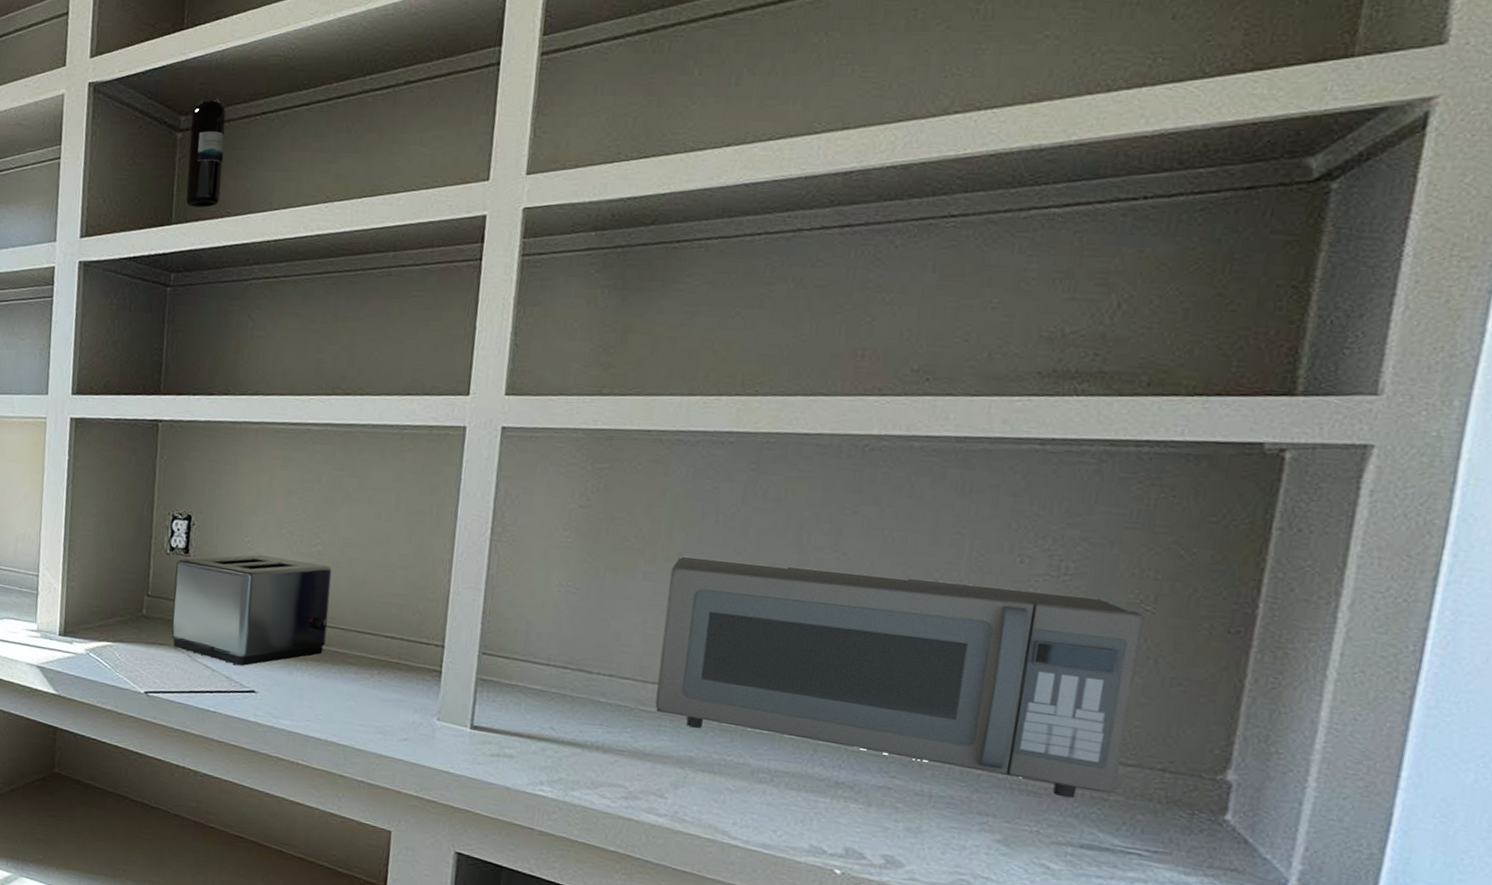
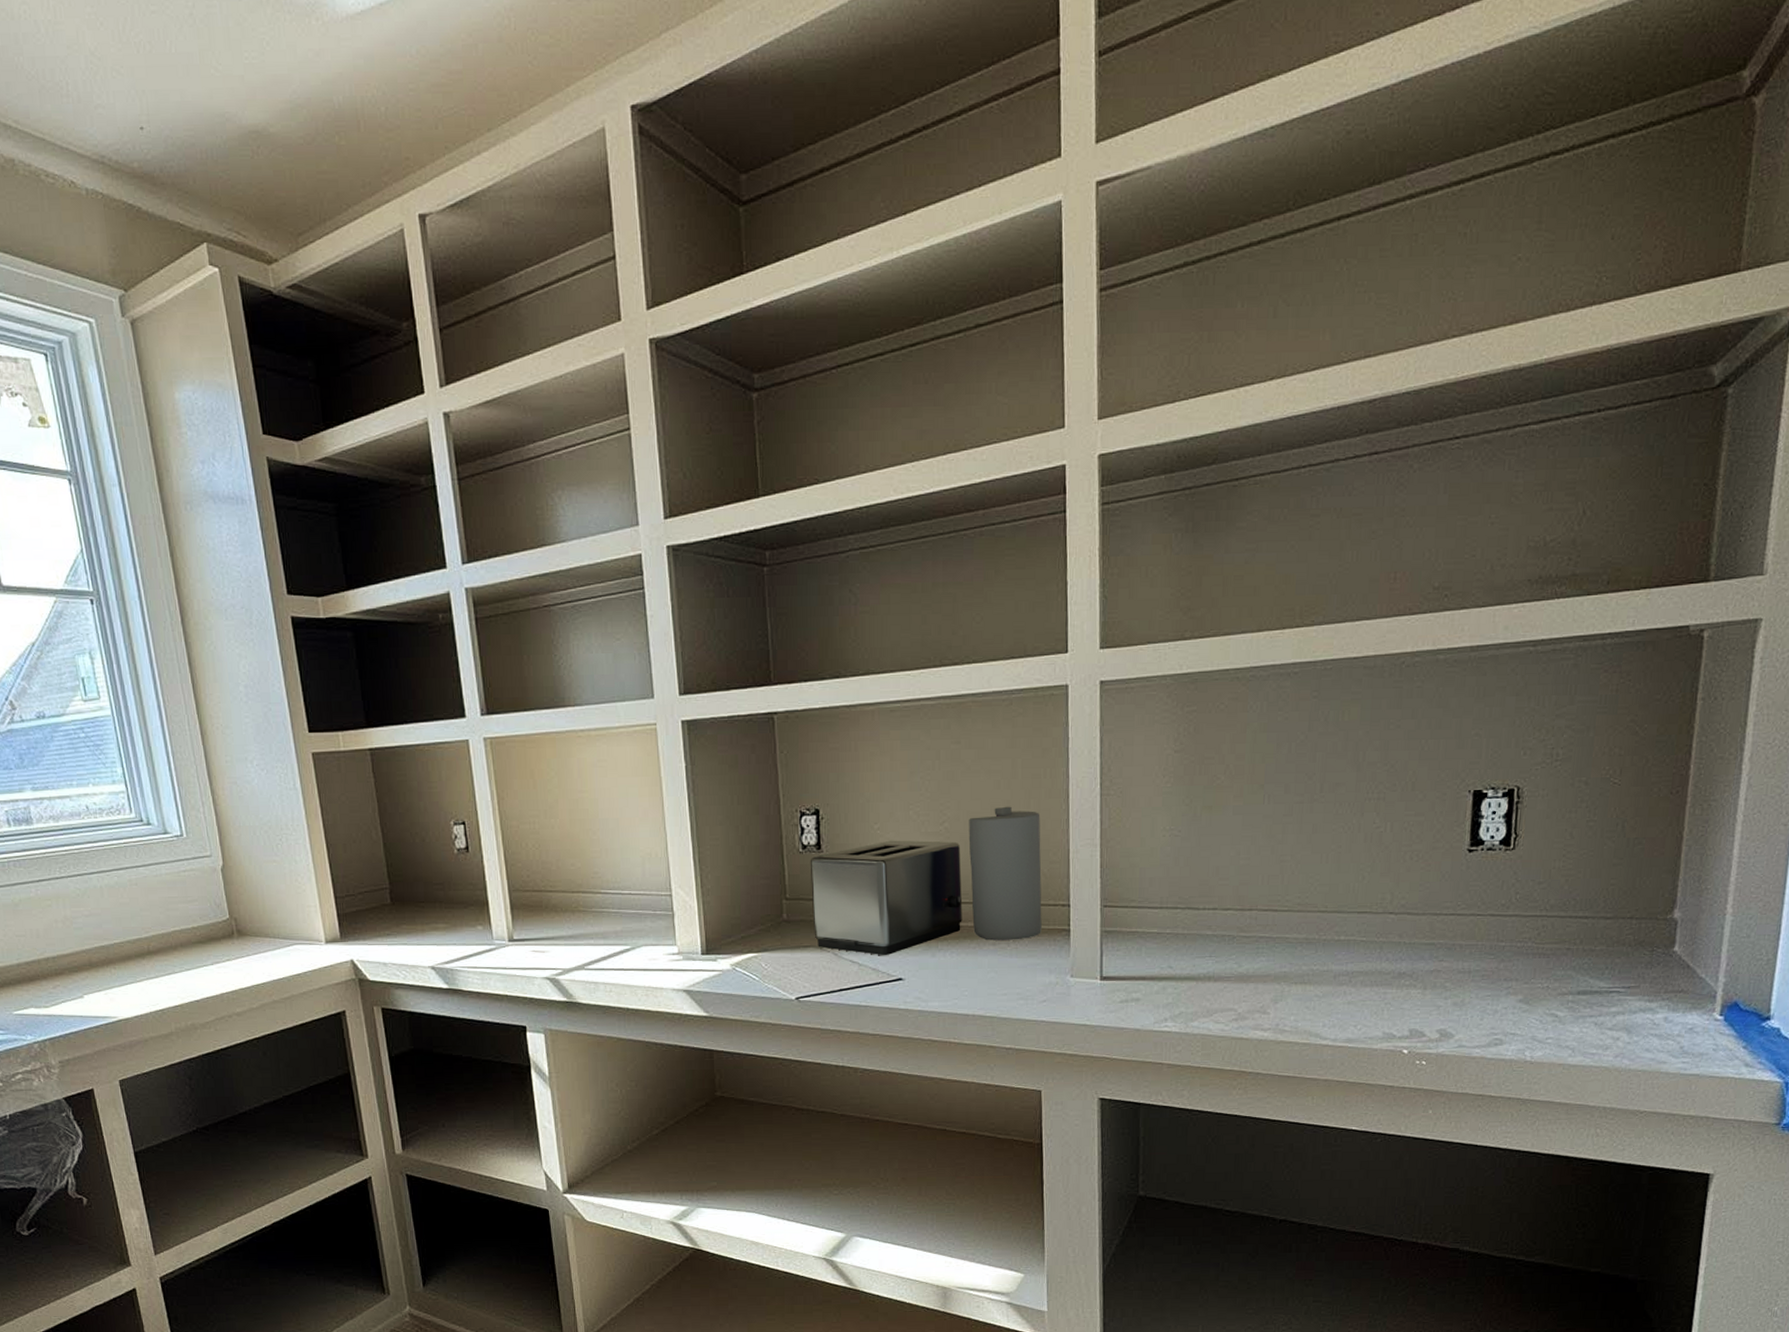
wine bottle: present [185,98,227,208] -> none [765,351,805,476]
paper towel holder: none [336,537,422,673] -> present [968,806,1042,941]
microwave: present [655,555,1145,799] -> none [1253,776,1614,954]

